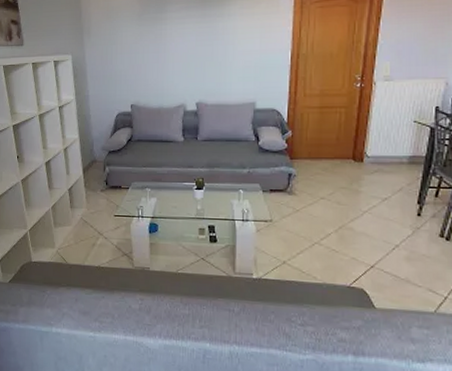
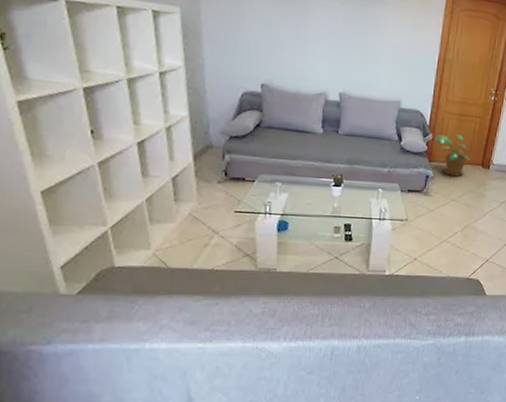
potted plant: none [296,128,337,173] -> present [436,134,470,177]

